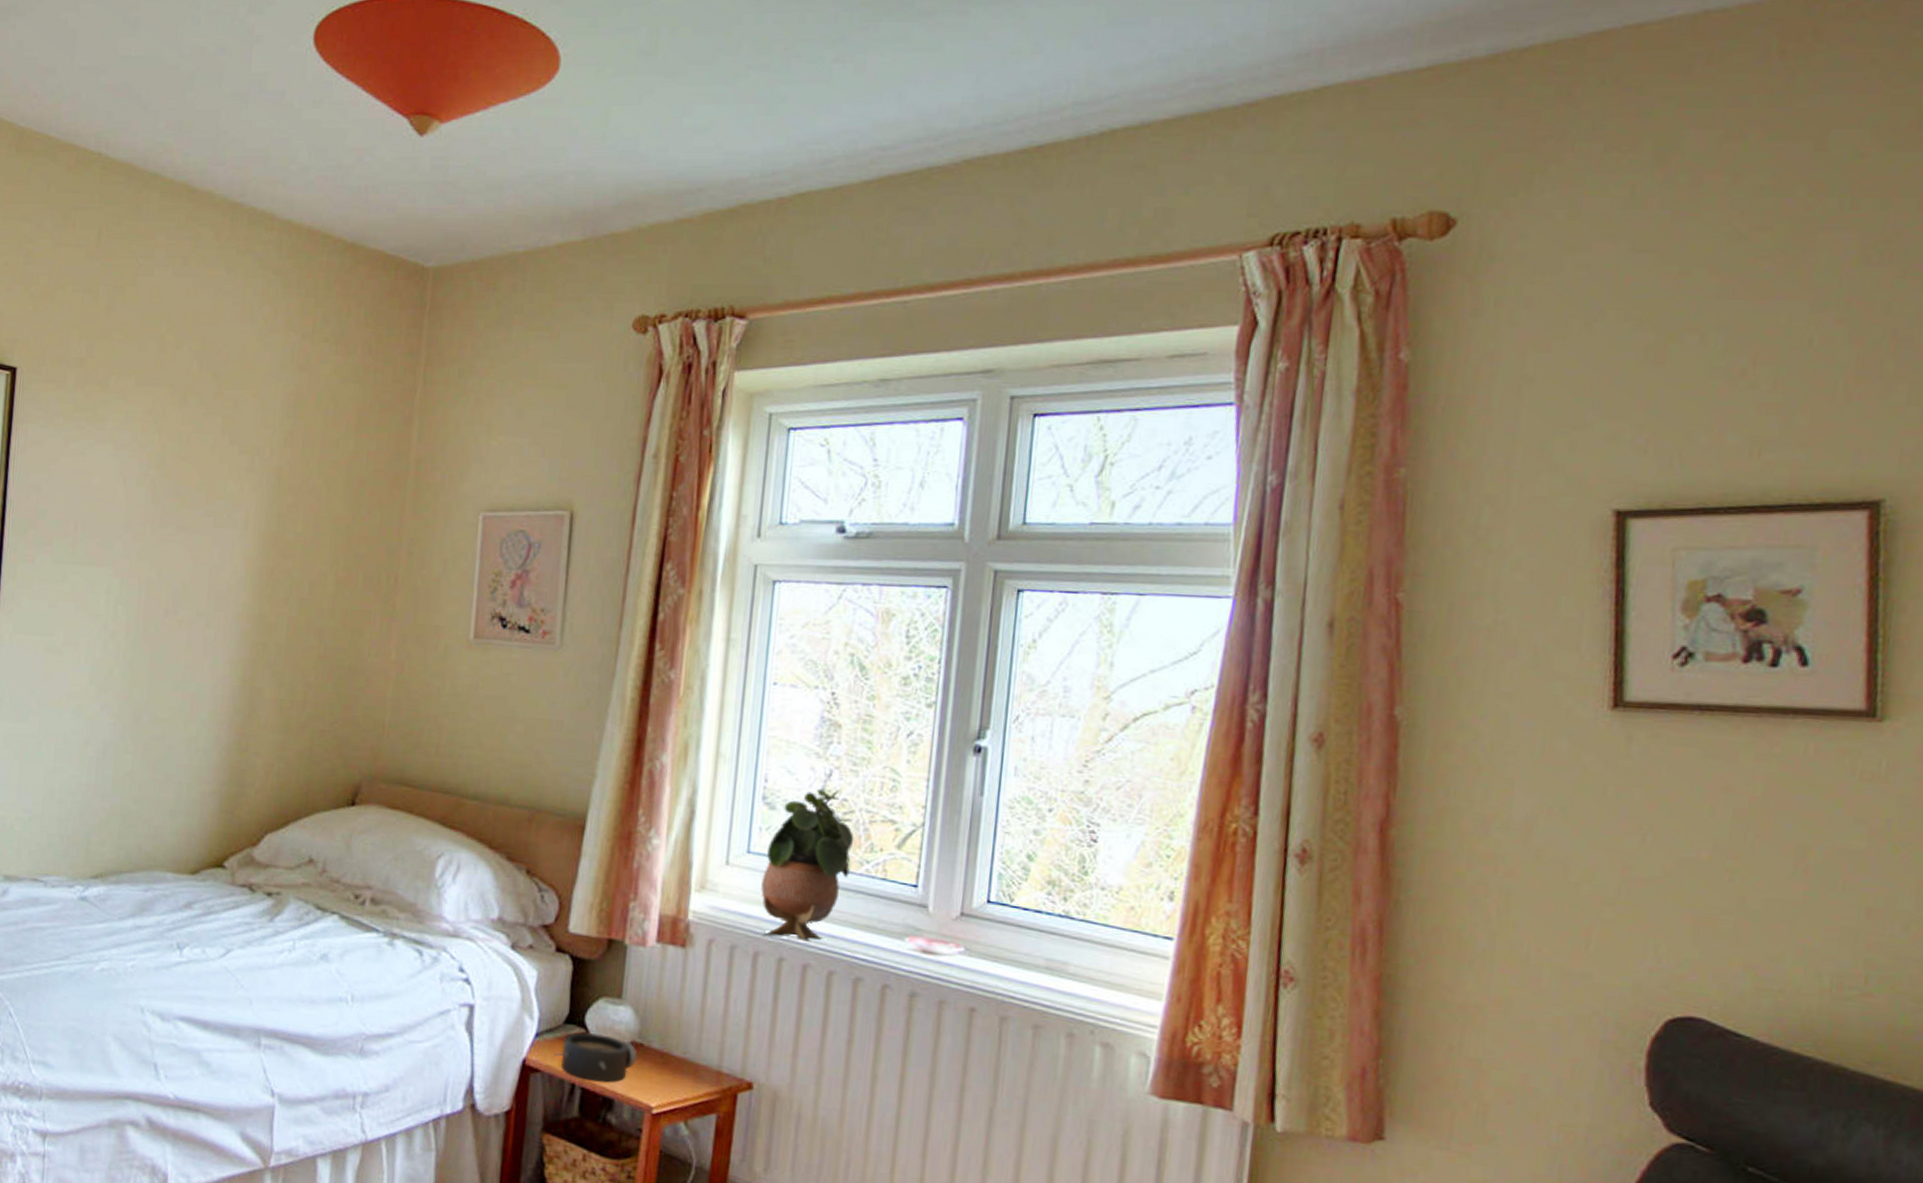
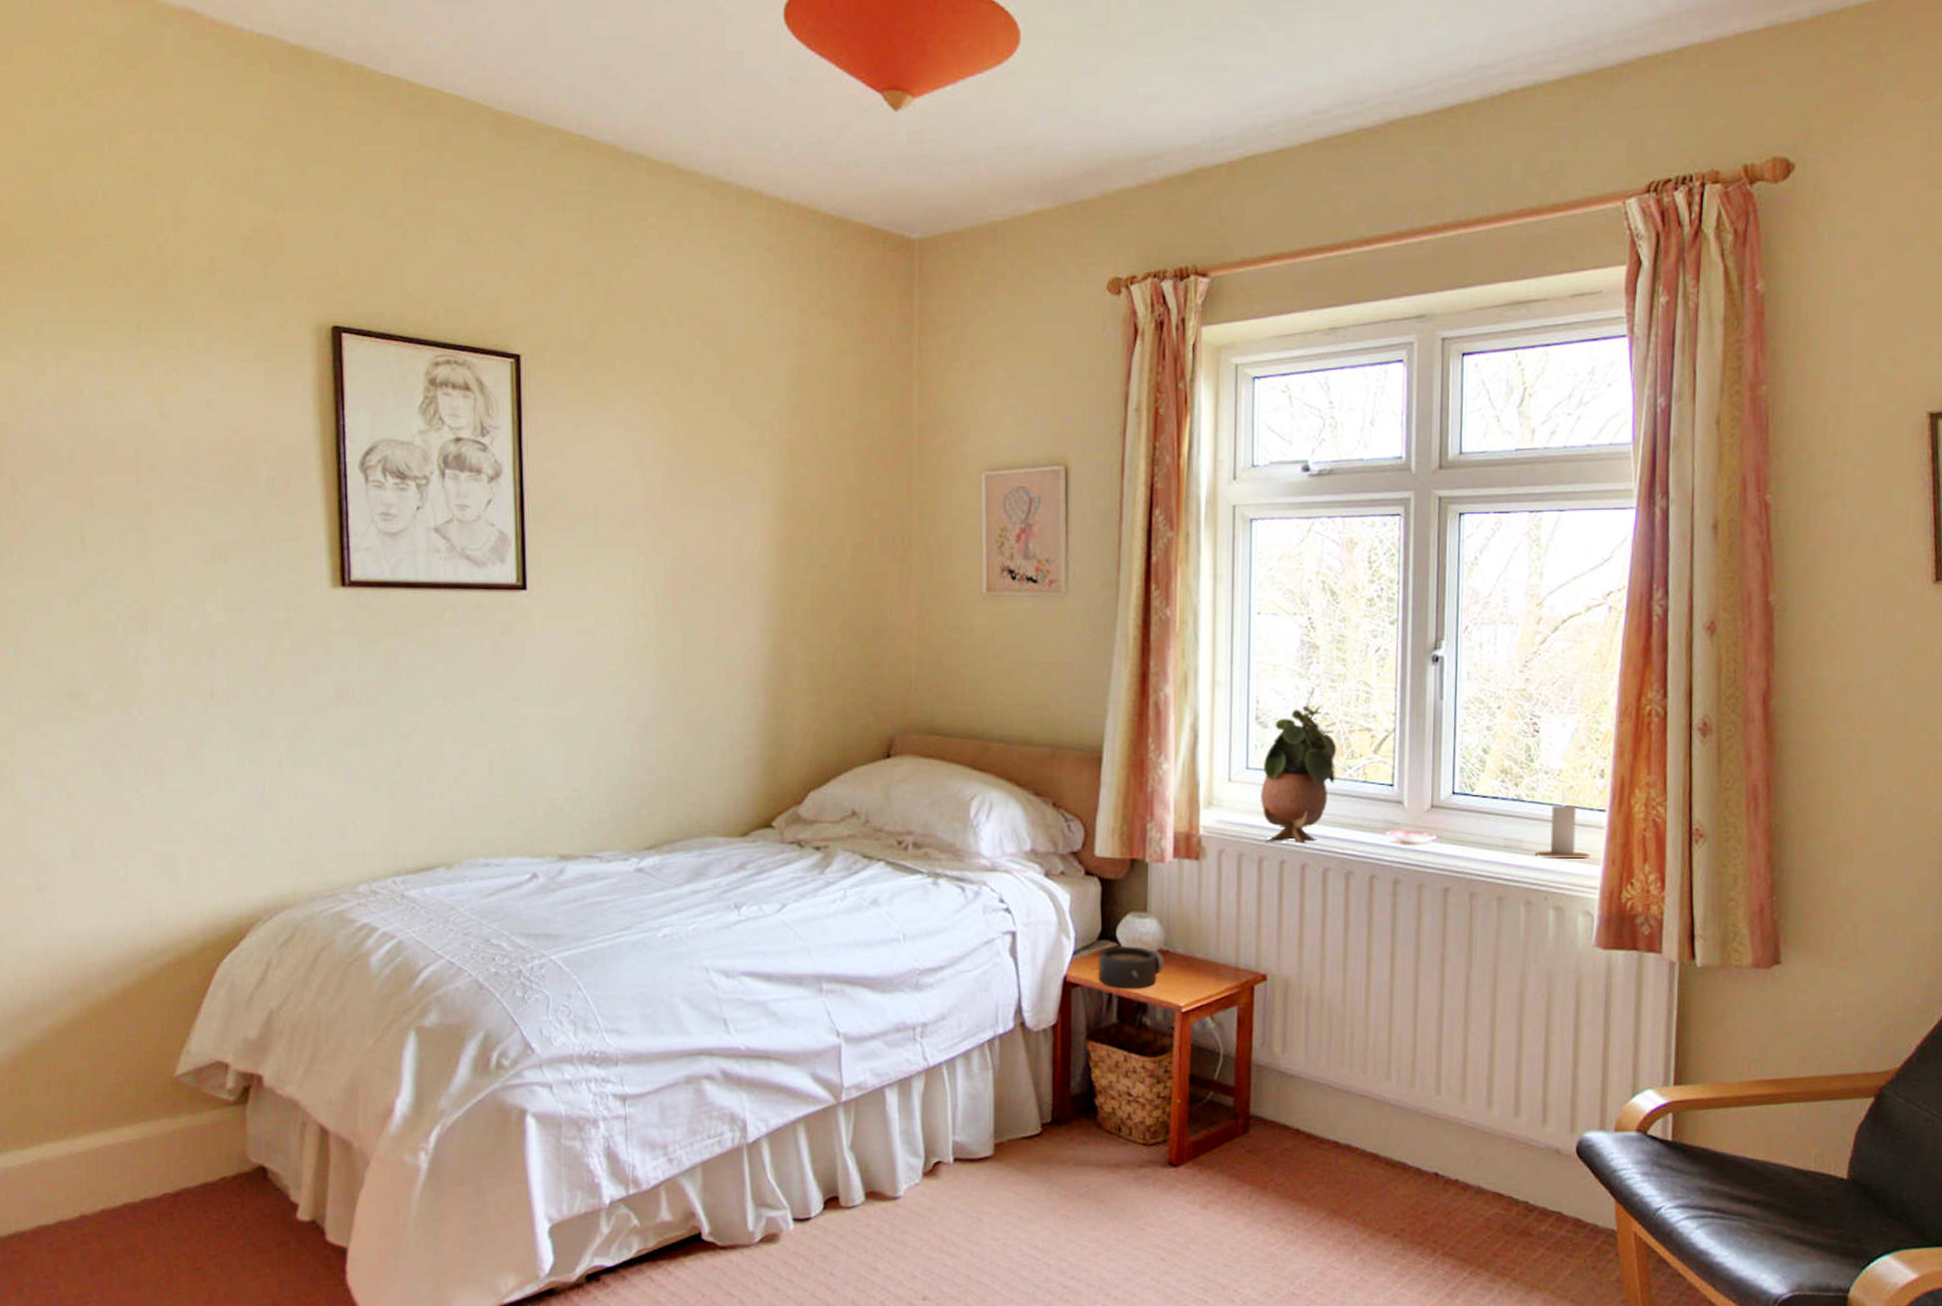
candle: none [1082,905,1151,991] -> present [1534,785,1590,859]

